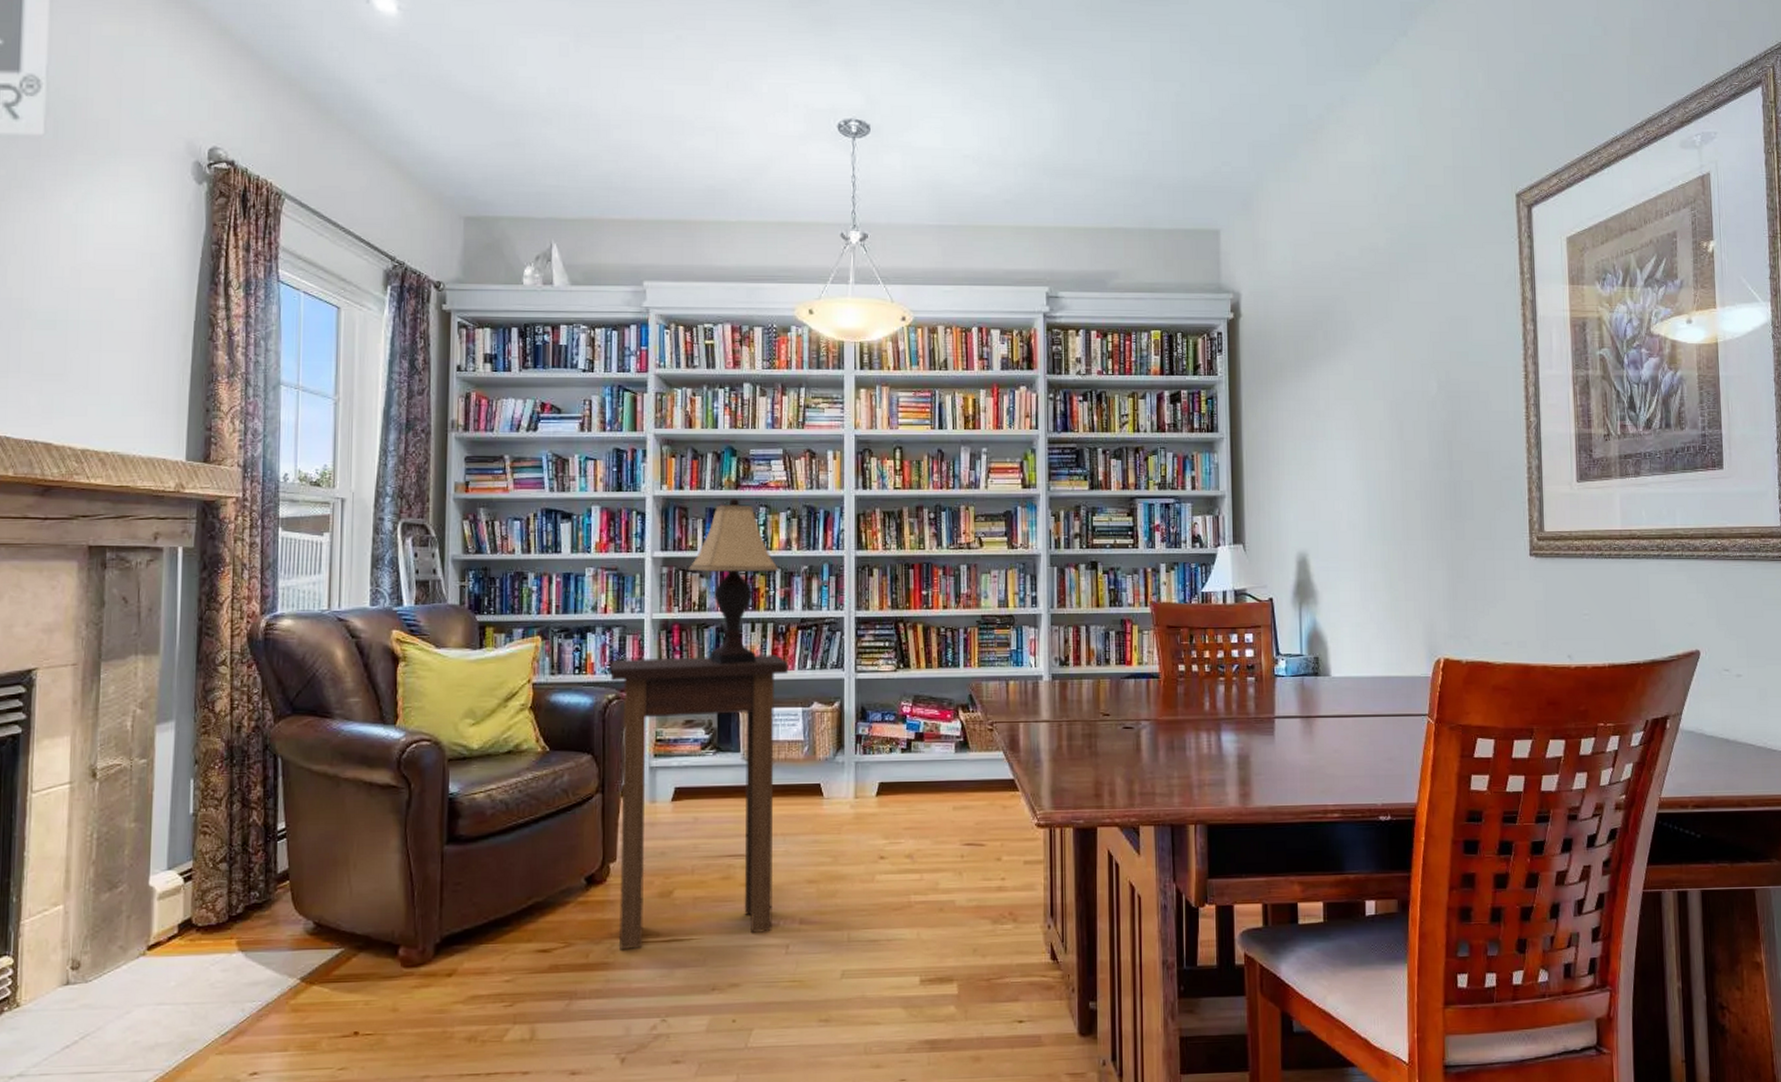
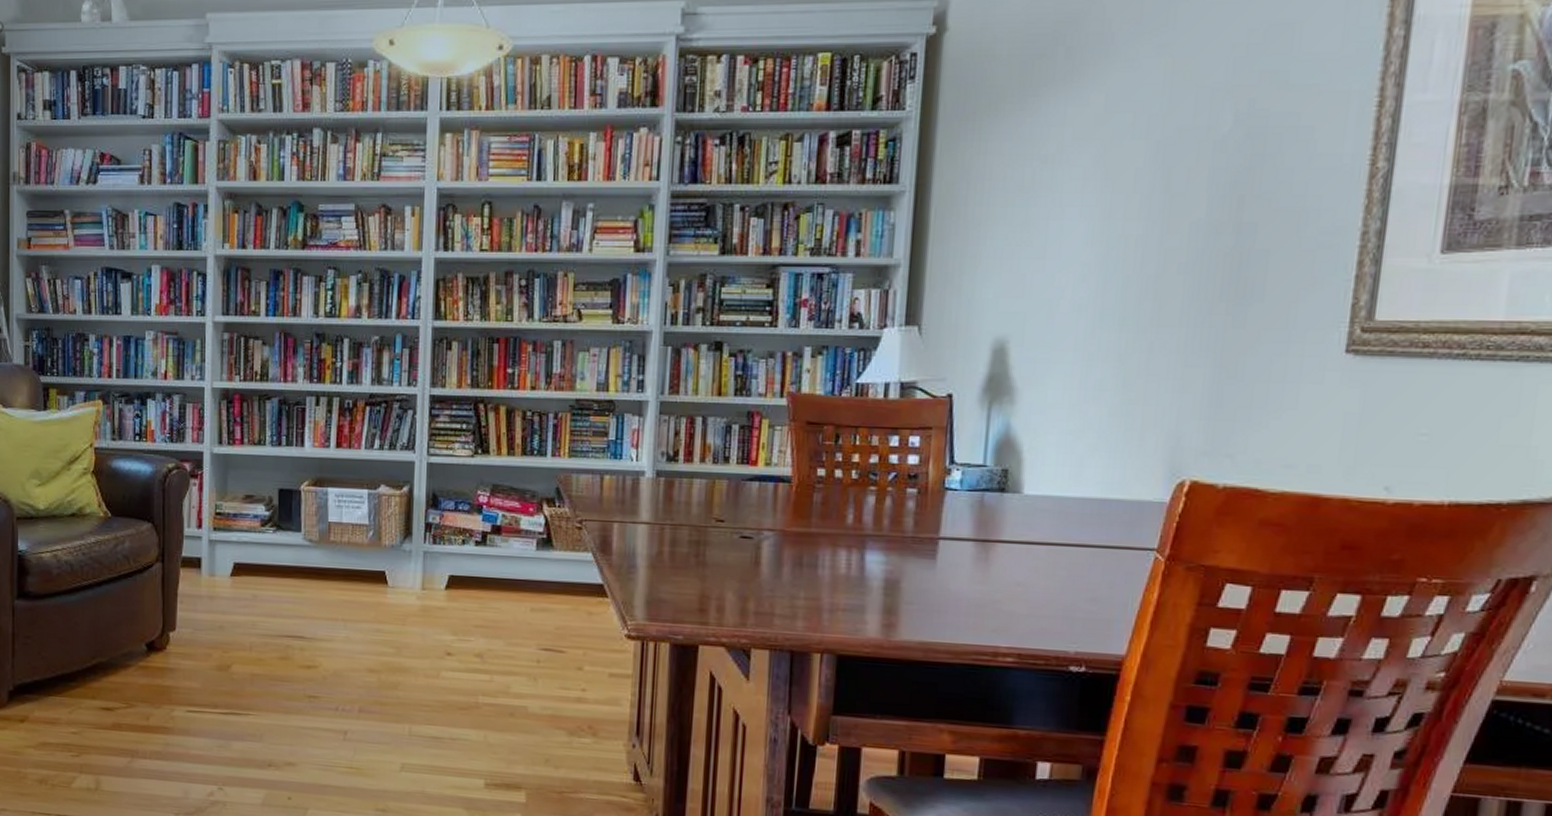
side table: present [610,653,789,950] -> none [170,428,355,717]
lamp: present [688,498,780,665] -> none [250,259,348,440]

